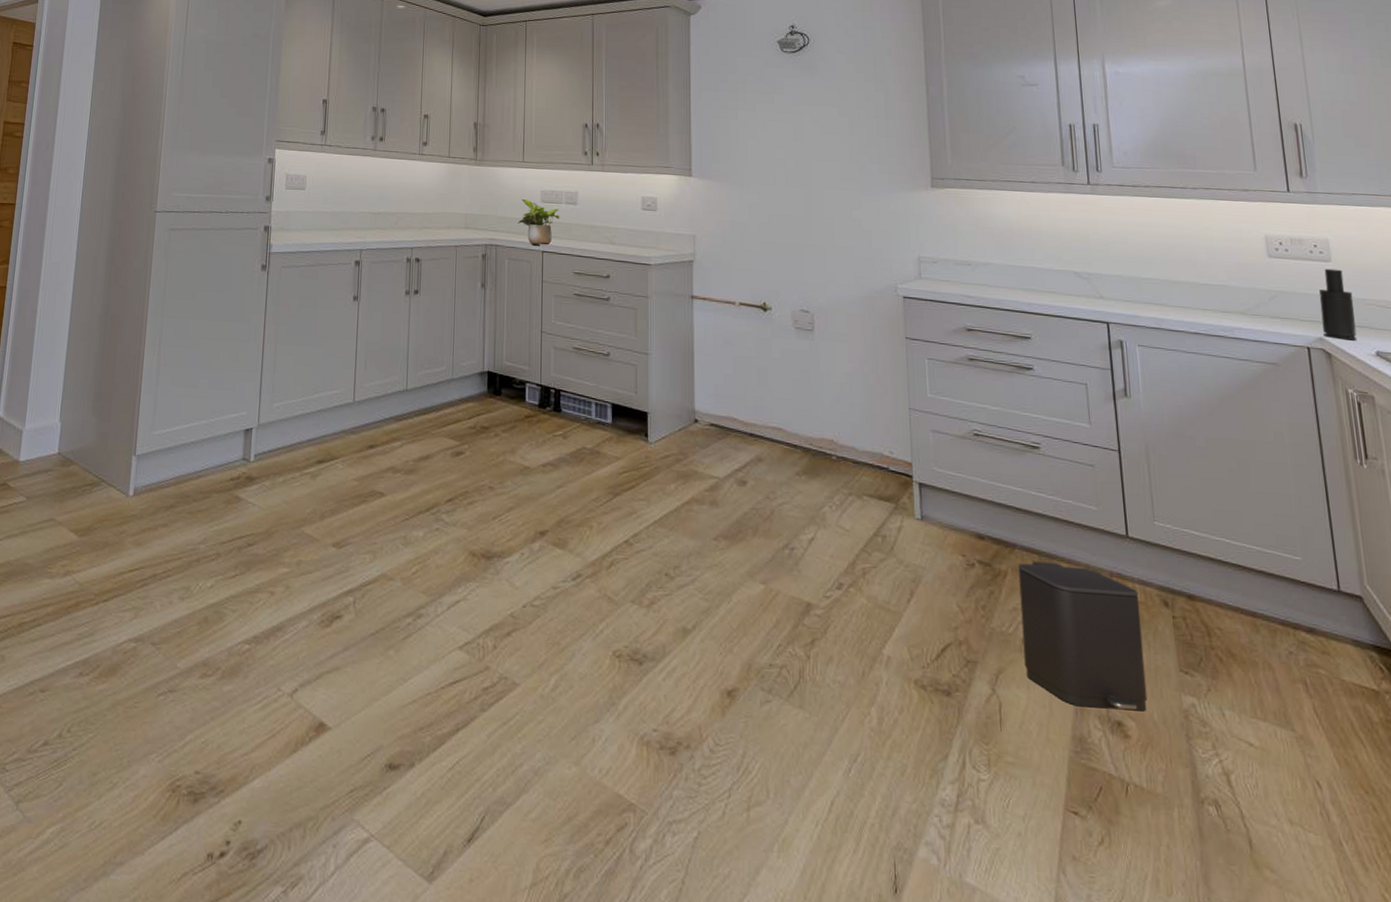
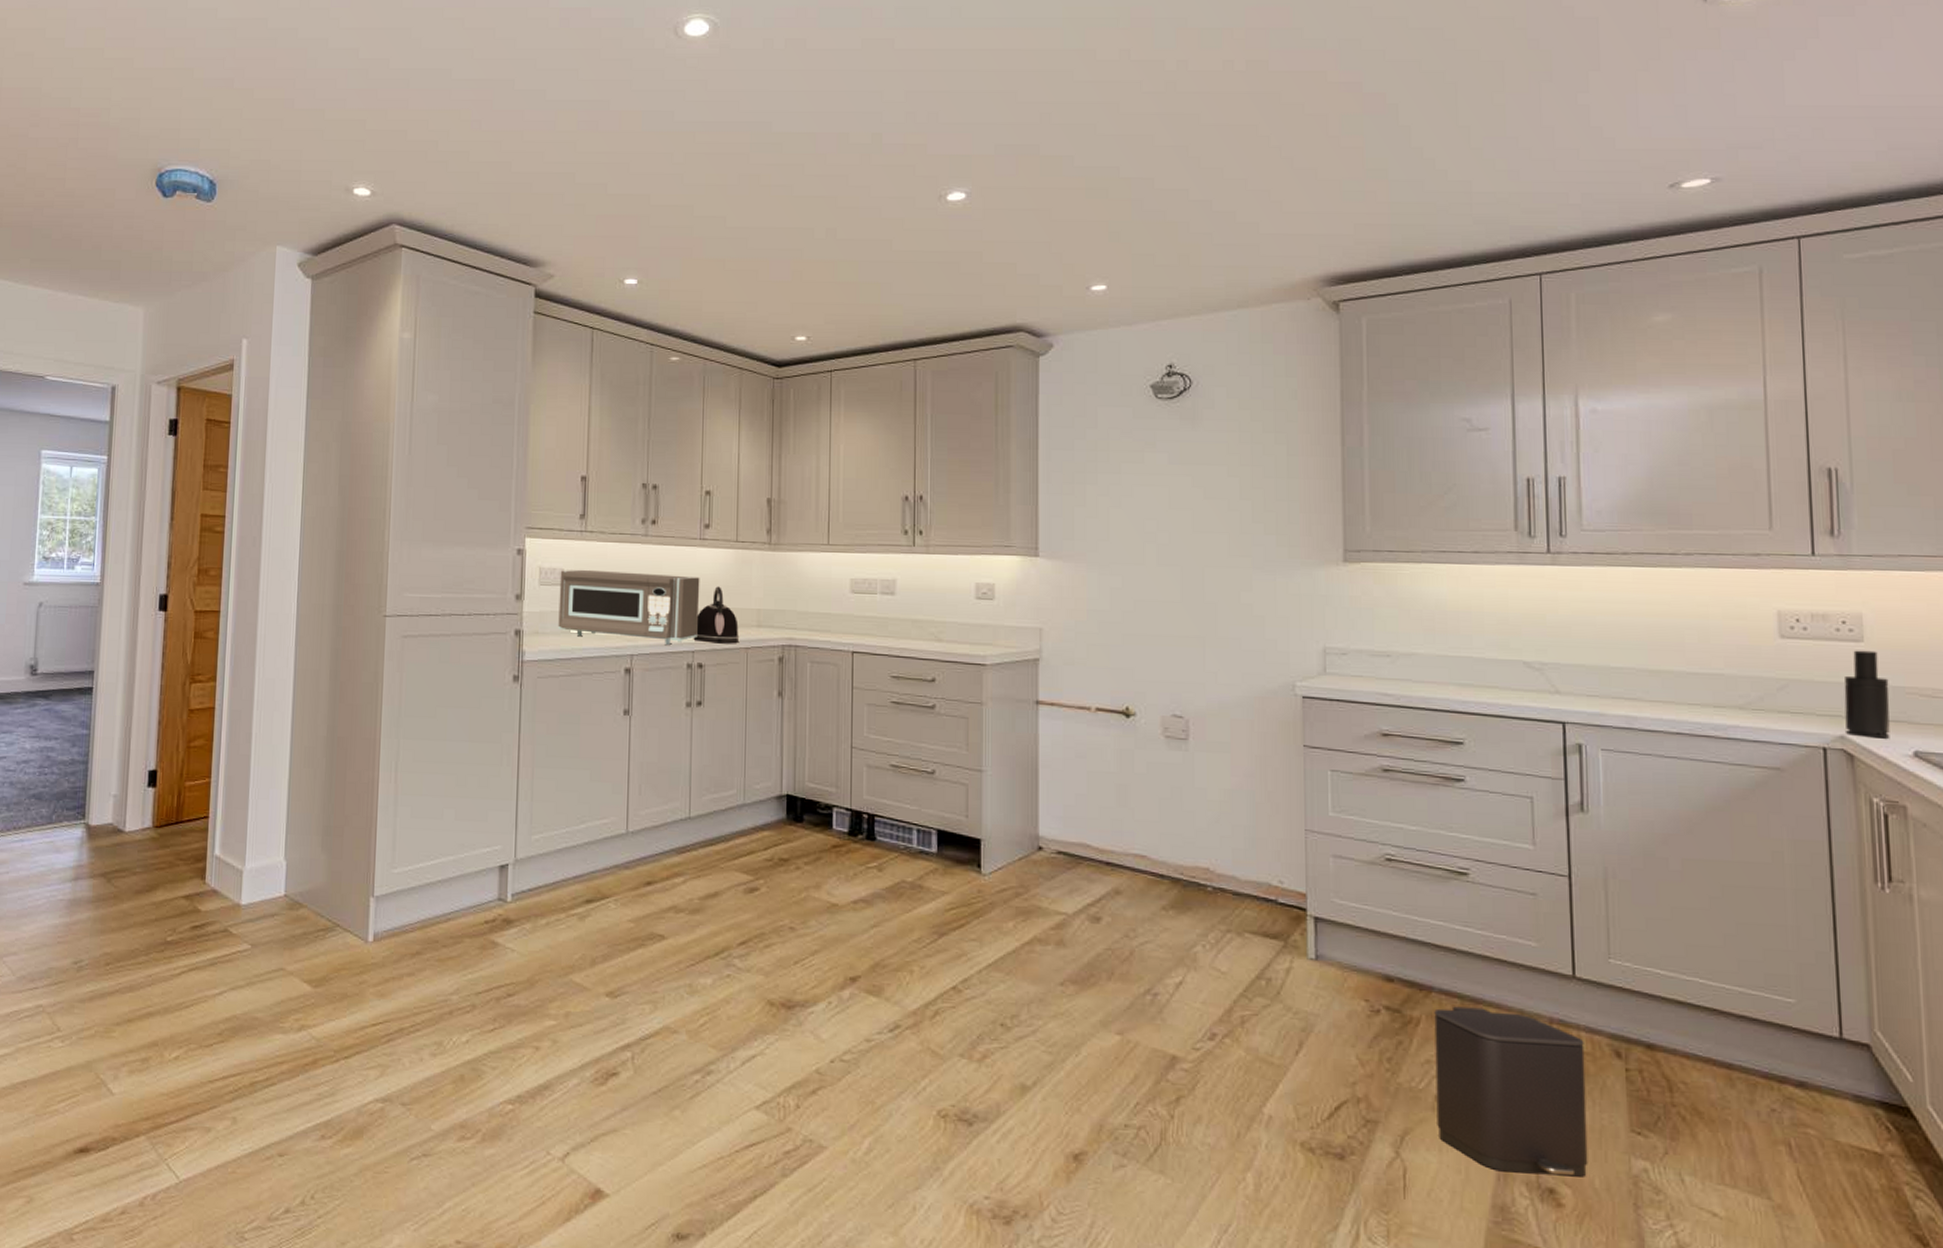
microwave: none [300,176,419,242] -> present [558,569,700,644]
kettle: none [412,194,450,242] -> present [693,586,740,644]
potted plant: present [517,198,560,246] -> none [821,589,874,646]

